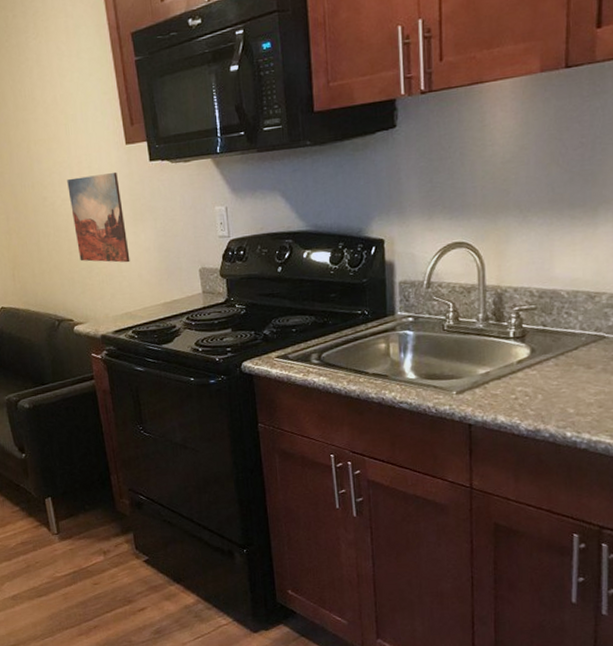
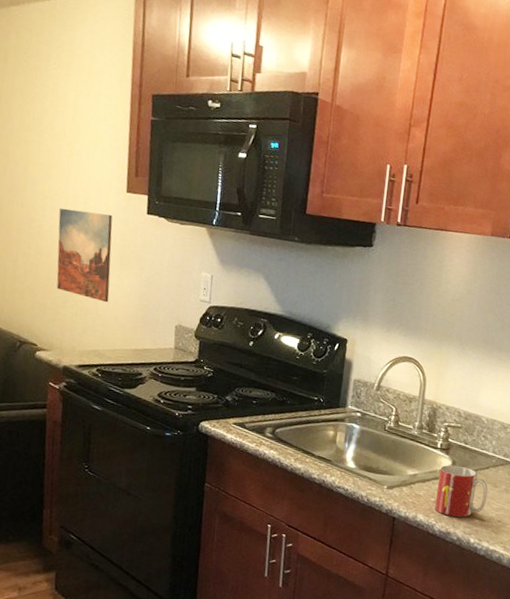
mug: none [516,352,581,412] -> present [434,465,488,517]

